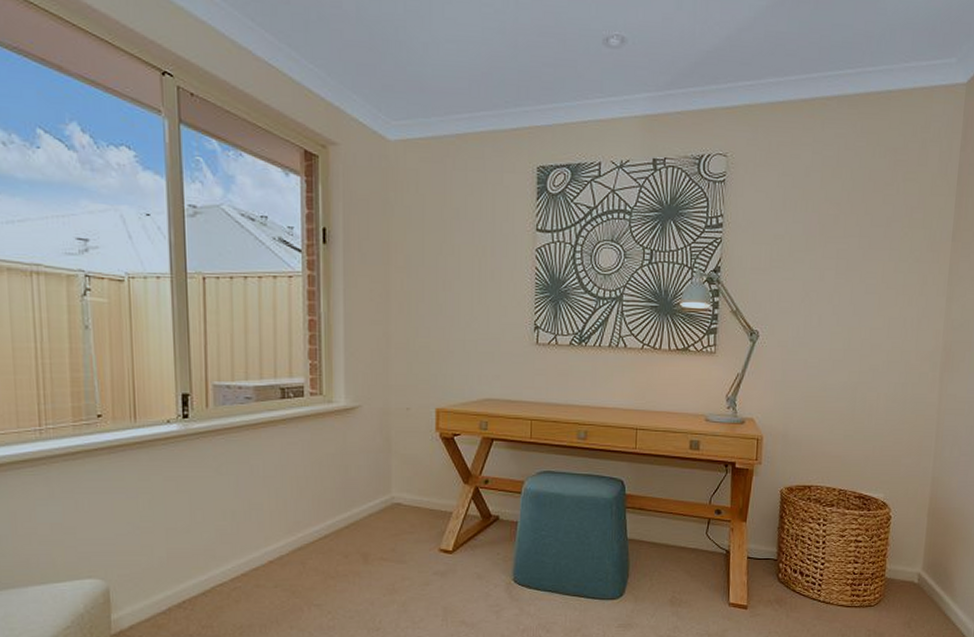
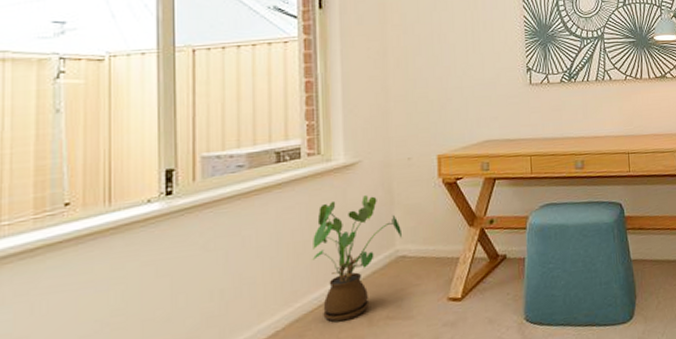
house plant: none [313,440,398,556] -> present [312,195,402,322]

